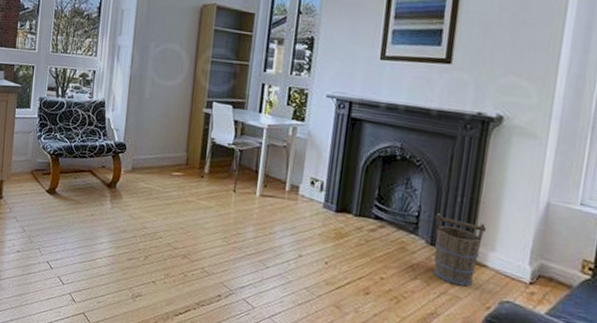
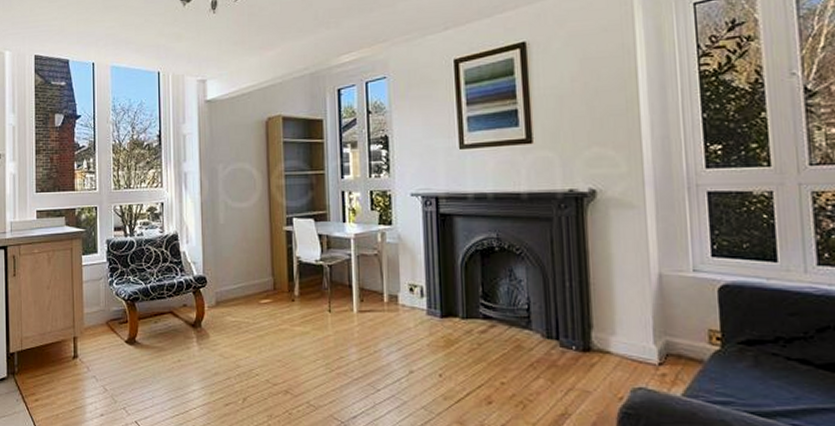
bucket: present [433,213,486,287] -> none [546,303,601,378]

